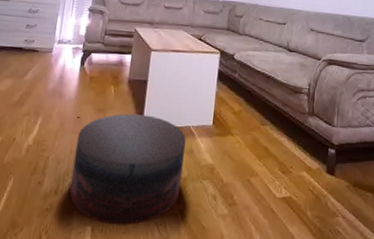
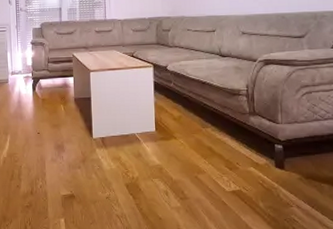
stool: present [69,114,186,225] -> none [40,127,135,218]

